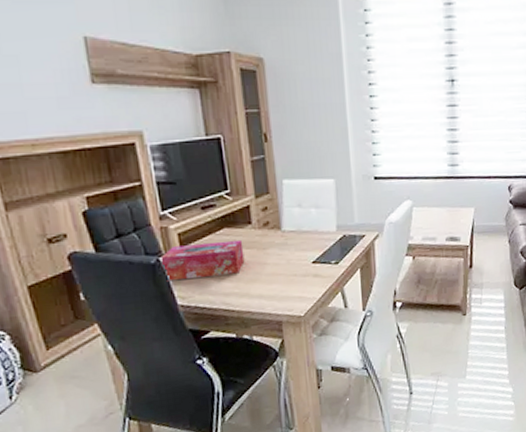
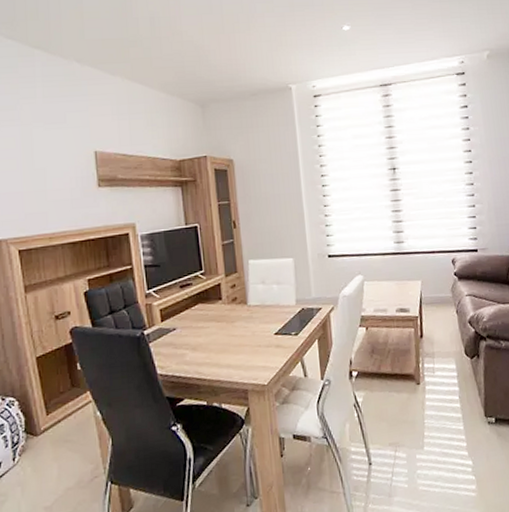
tissue box: present [160,239,245,282] -> none [144,314,216,353]

